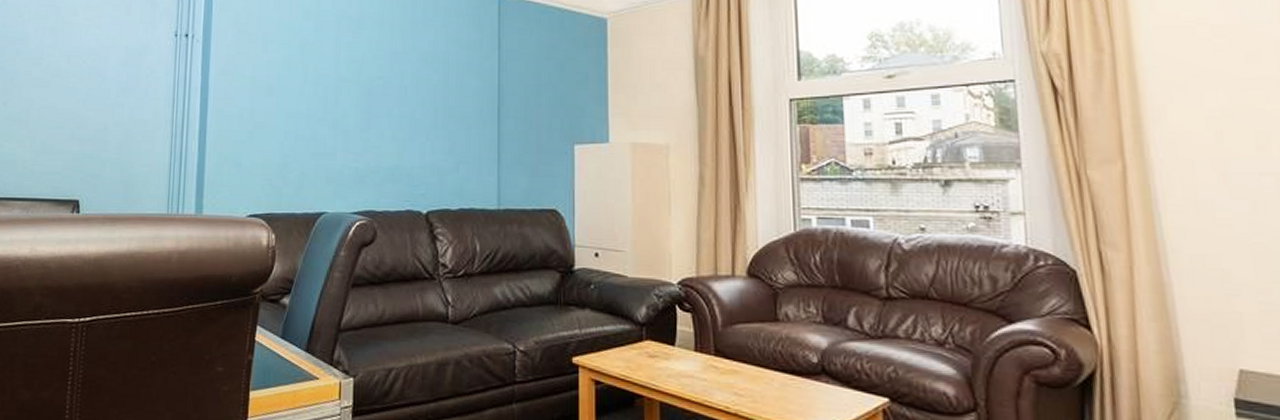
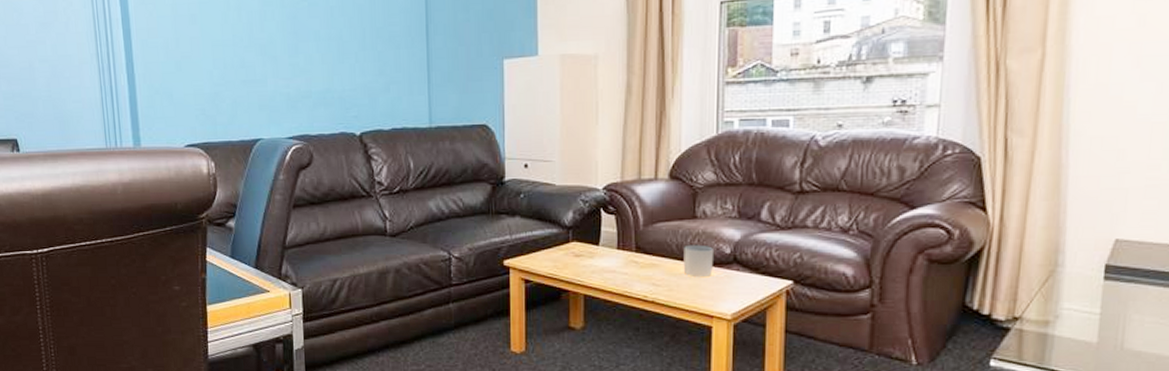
mug: none [766,350,801,390] -> present [683,244,715,278]

